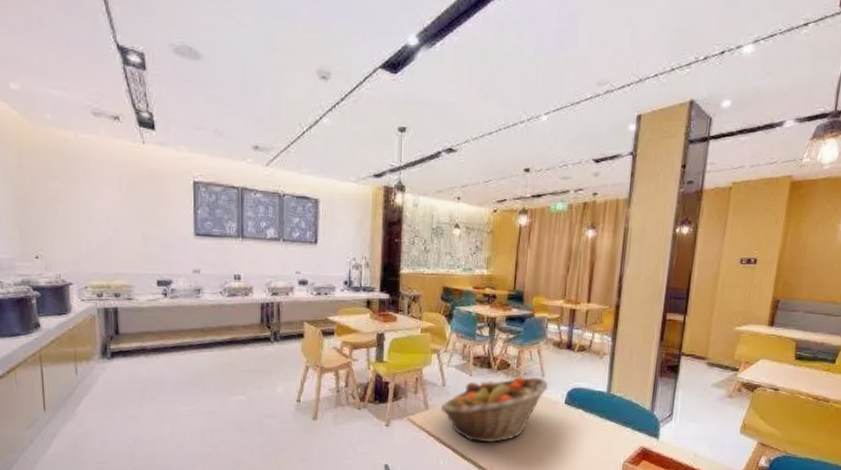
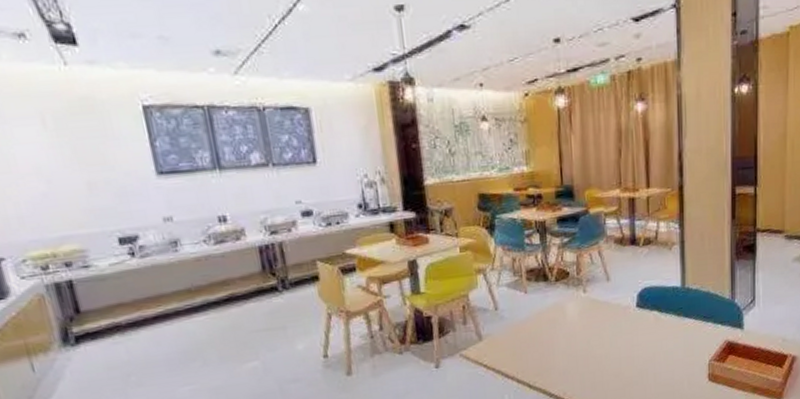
fruit basket: present [440,376,549,443] -> none [496,282,616,368]

